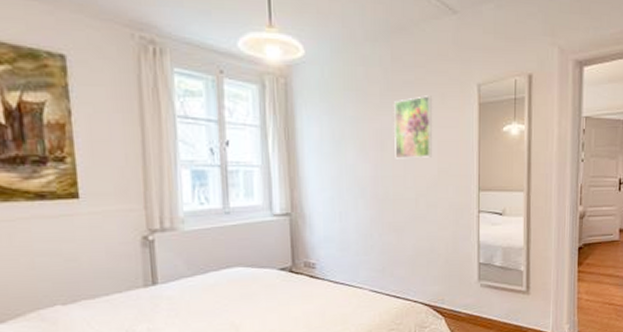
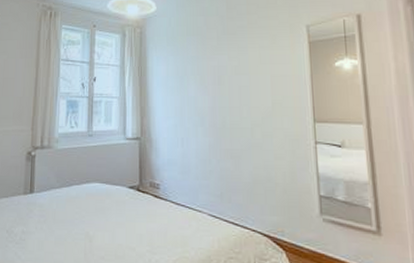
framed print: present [394,96,433,159] -> none [230,37,266,92]

